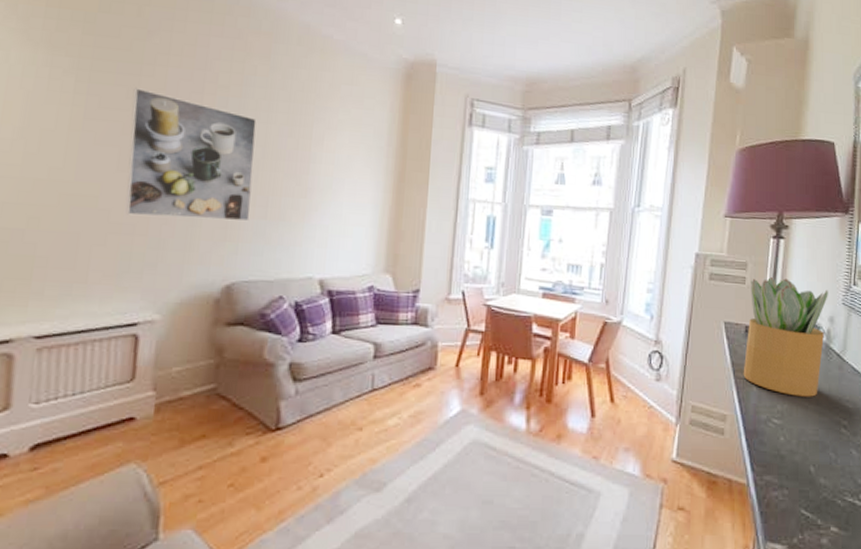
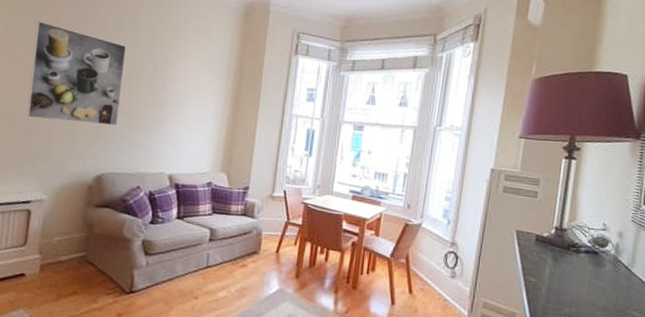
potted plant: present [743,276,828,397] -> none [532,192,618,304]

